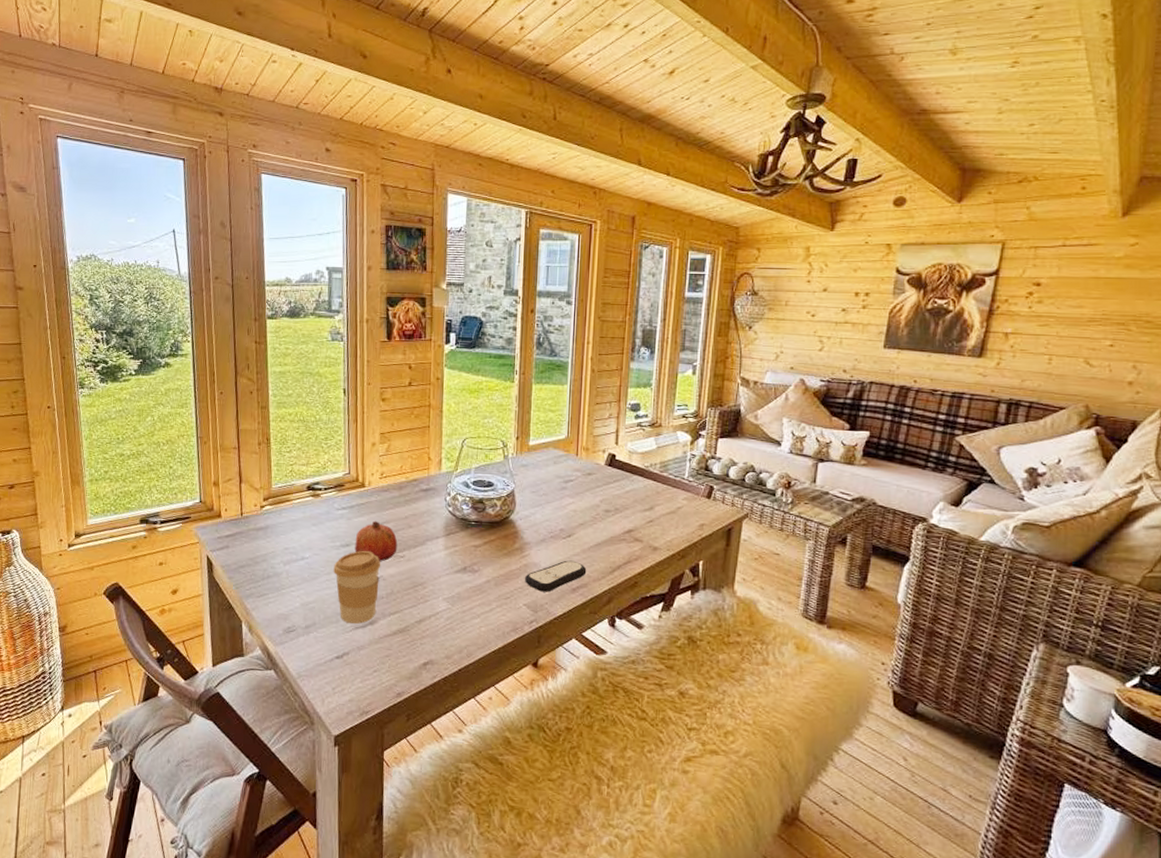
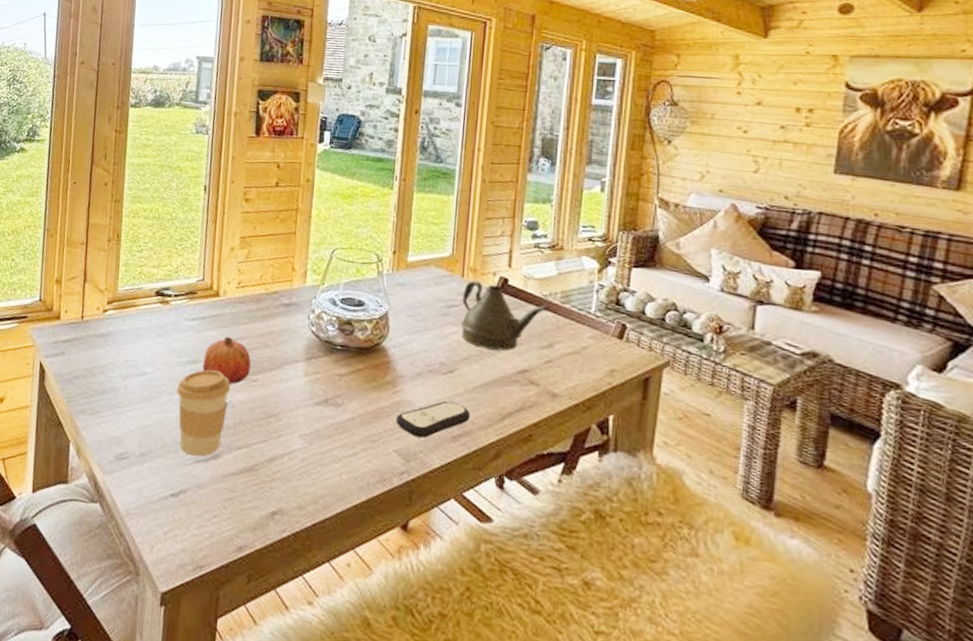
teapot: none [576,458,652,515] -> present [460,280,551,351]

